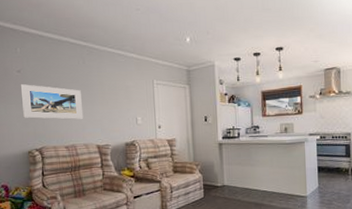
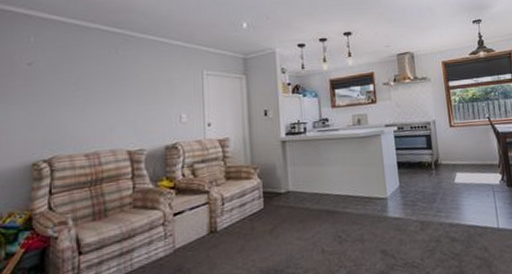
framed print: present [20,84,84,119] -> none [29,79,112,121]

